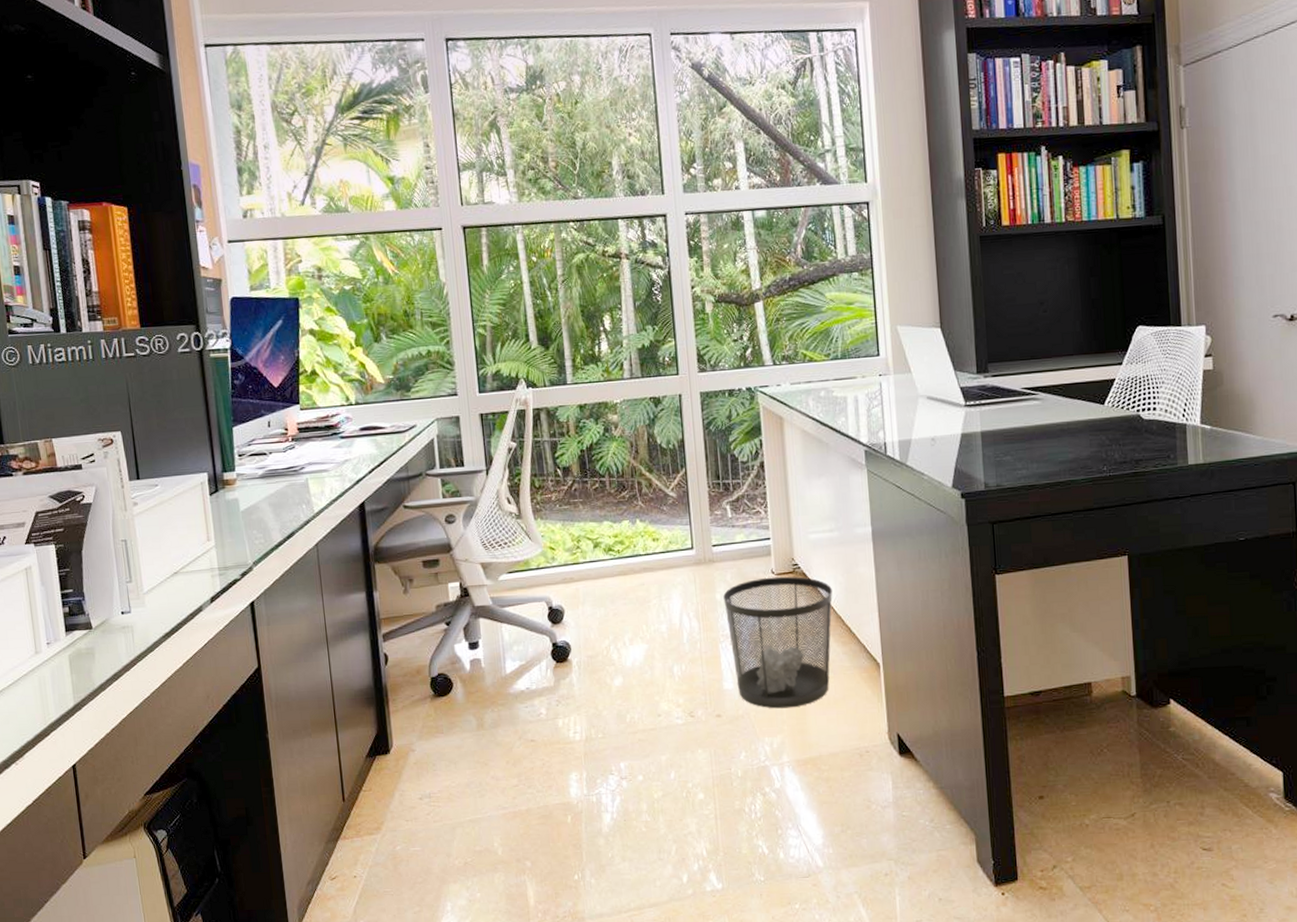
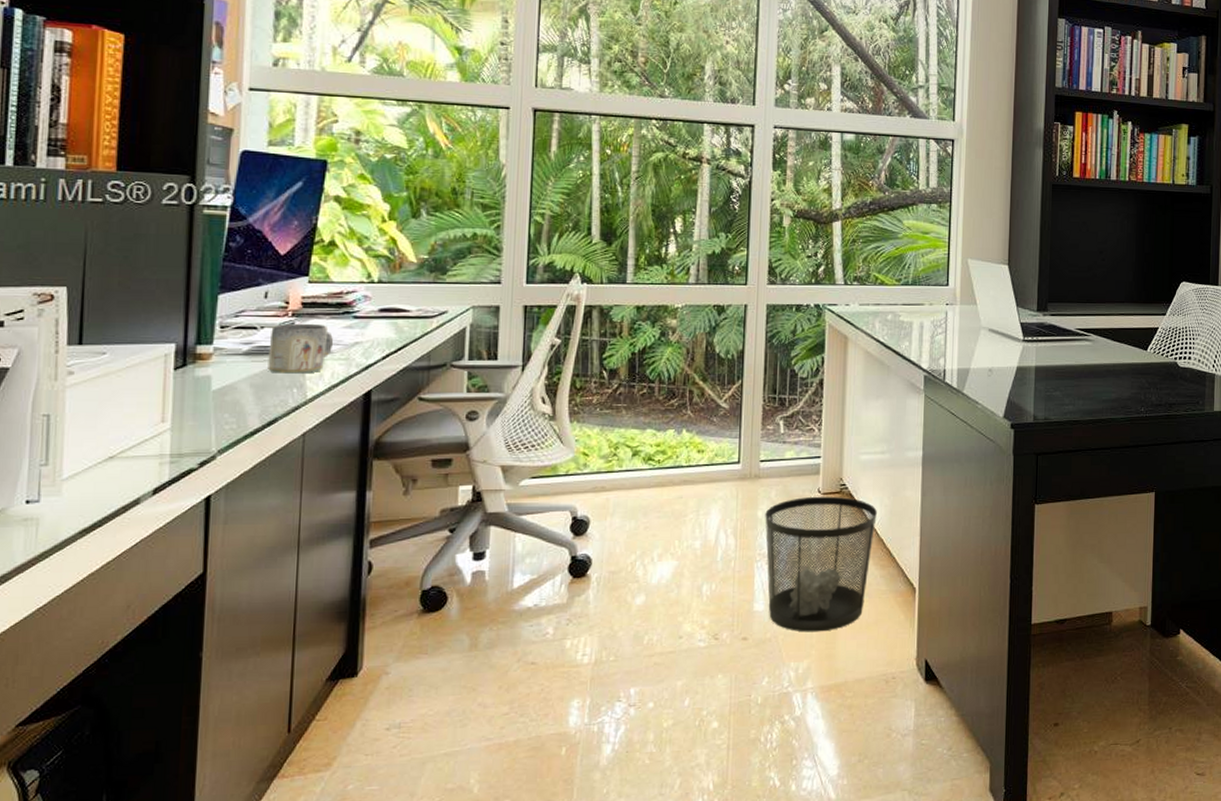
mug: none [277,446,328,493] -> present [267,323,333,374]

